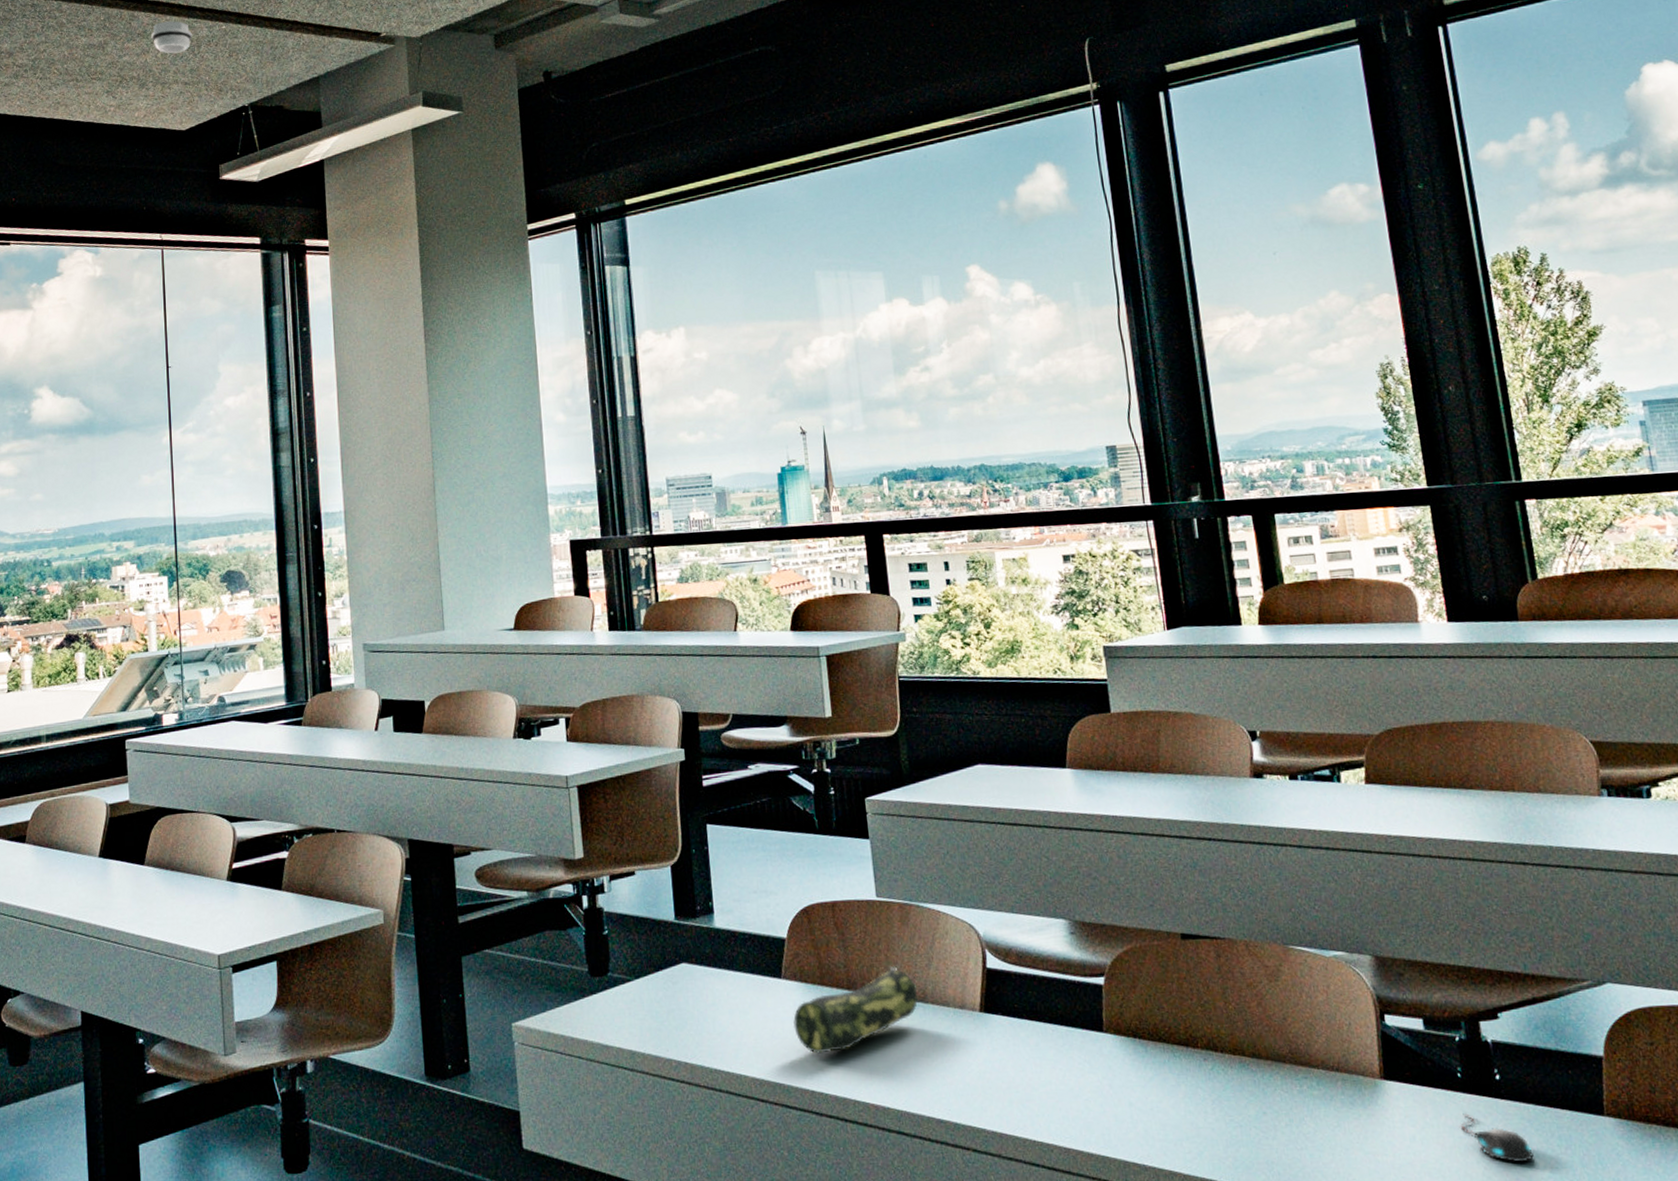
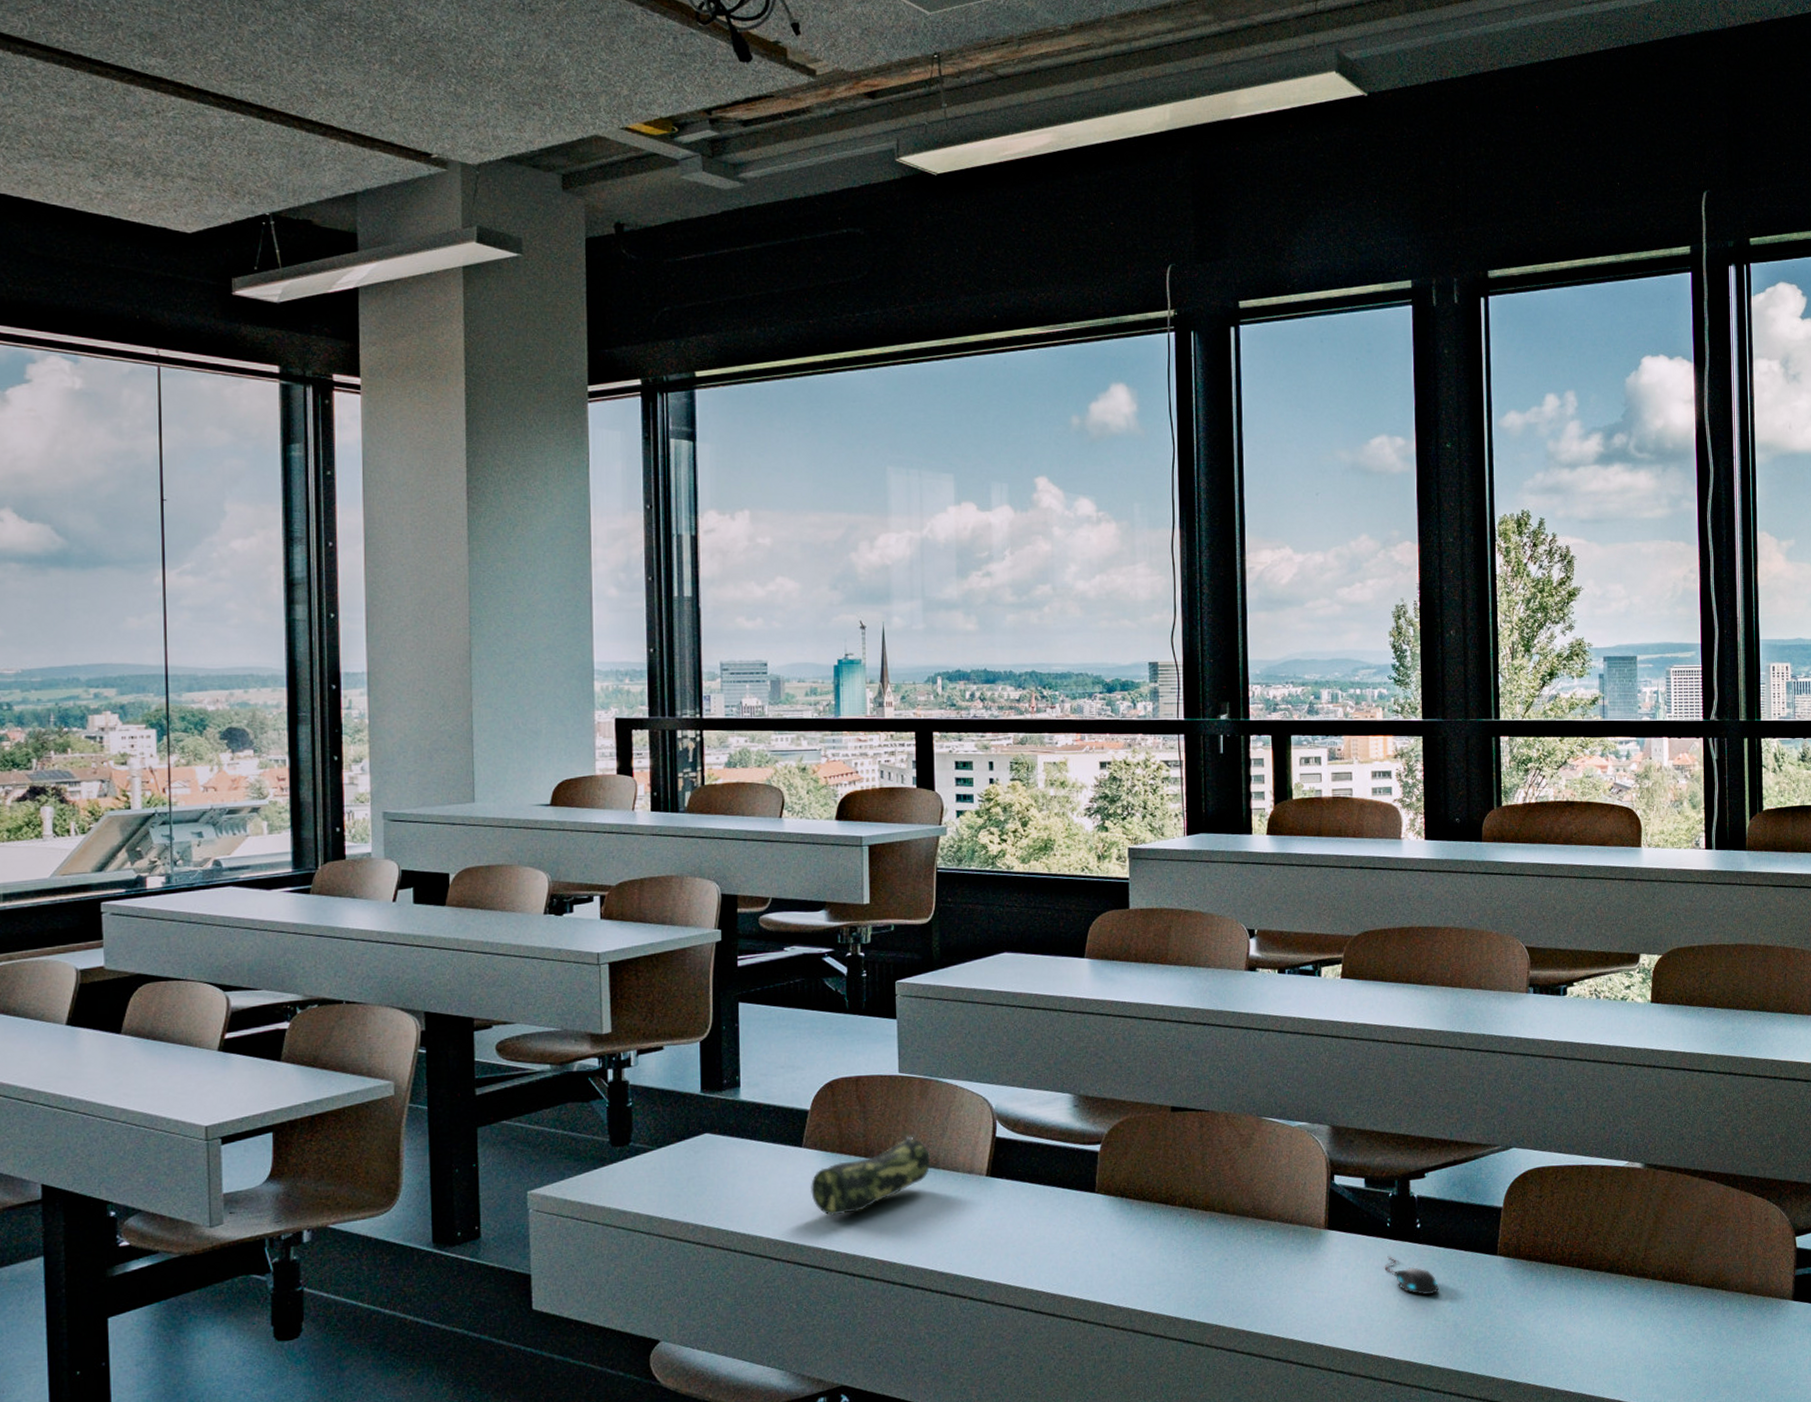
smoke detector: present [151,21,192,54] -> none [151,102,203,142]

